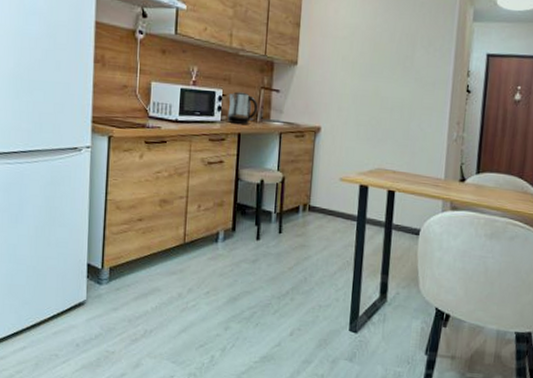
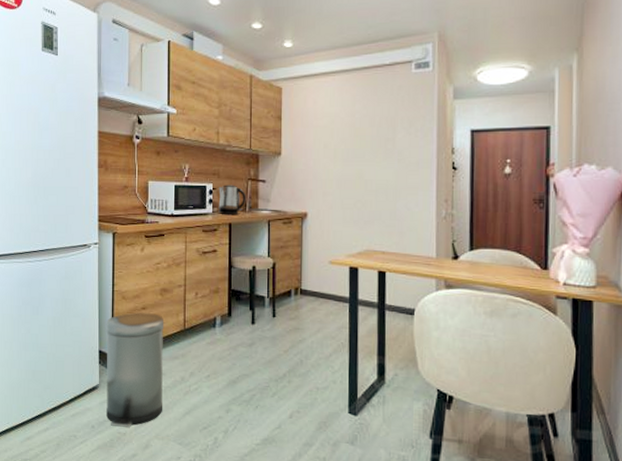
pedal bin: none [93,224,163,346] -> present [106,312,164,428]

